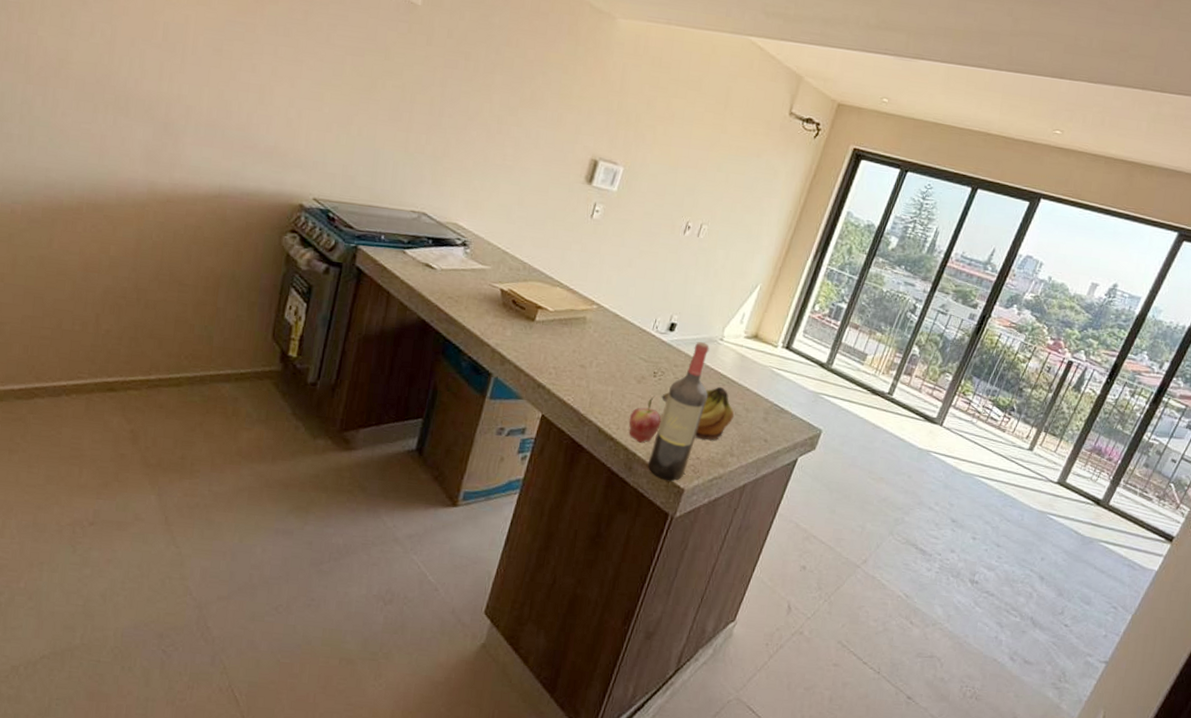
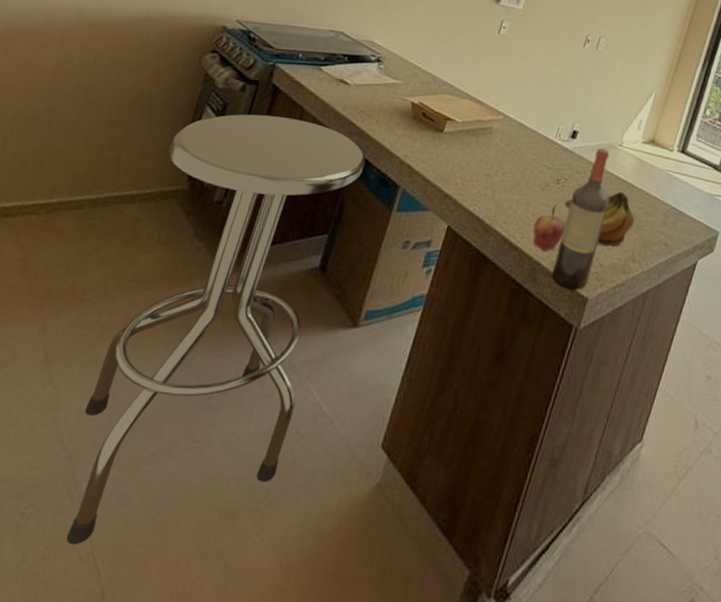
bar stool: none [205,297,456,679] -> present [66,114,366,545]

